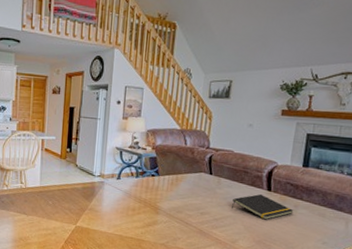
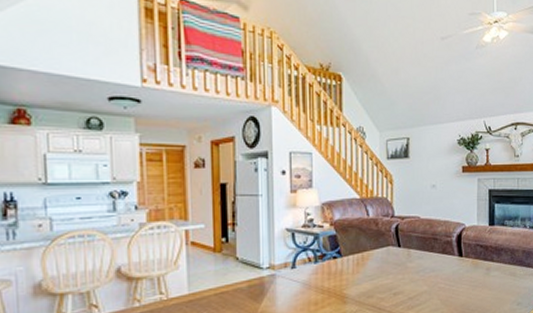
notepad: present [232,194,294,220] -> none [426,262,487,290]

